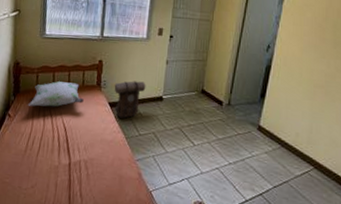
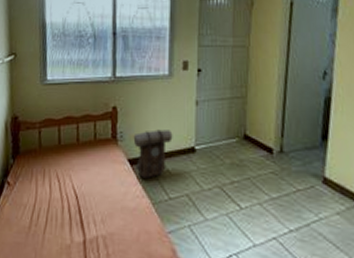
decorative pillow: present [28,81,84,107] -> none [30,137,97,170]

